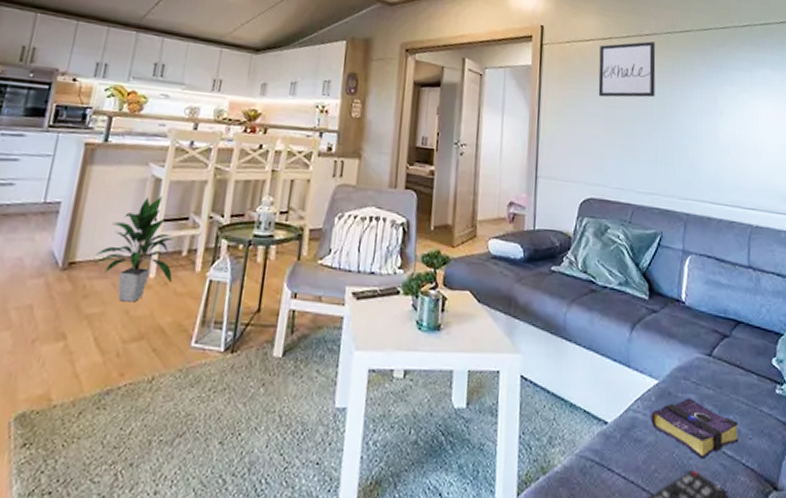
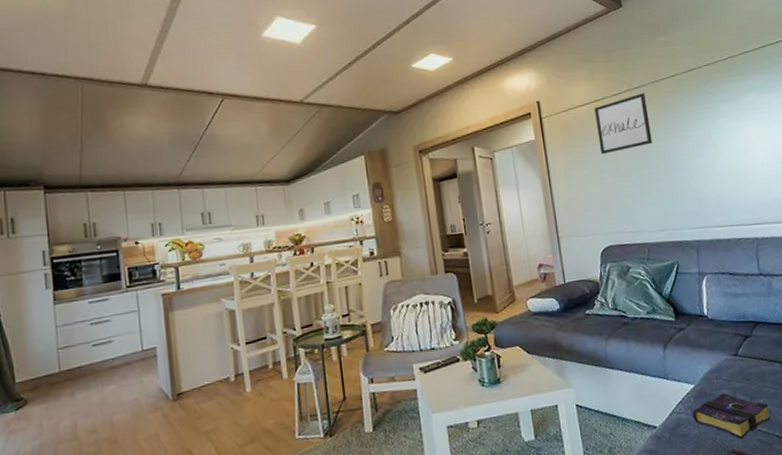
indoor plant: present [96,195,175,302] -> none [197,323,266,416]

